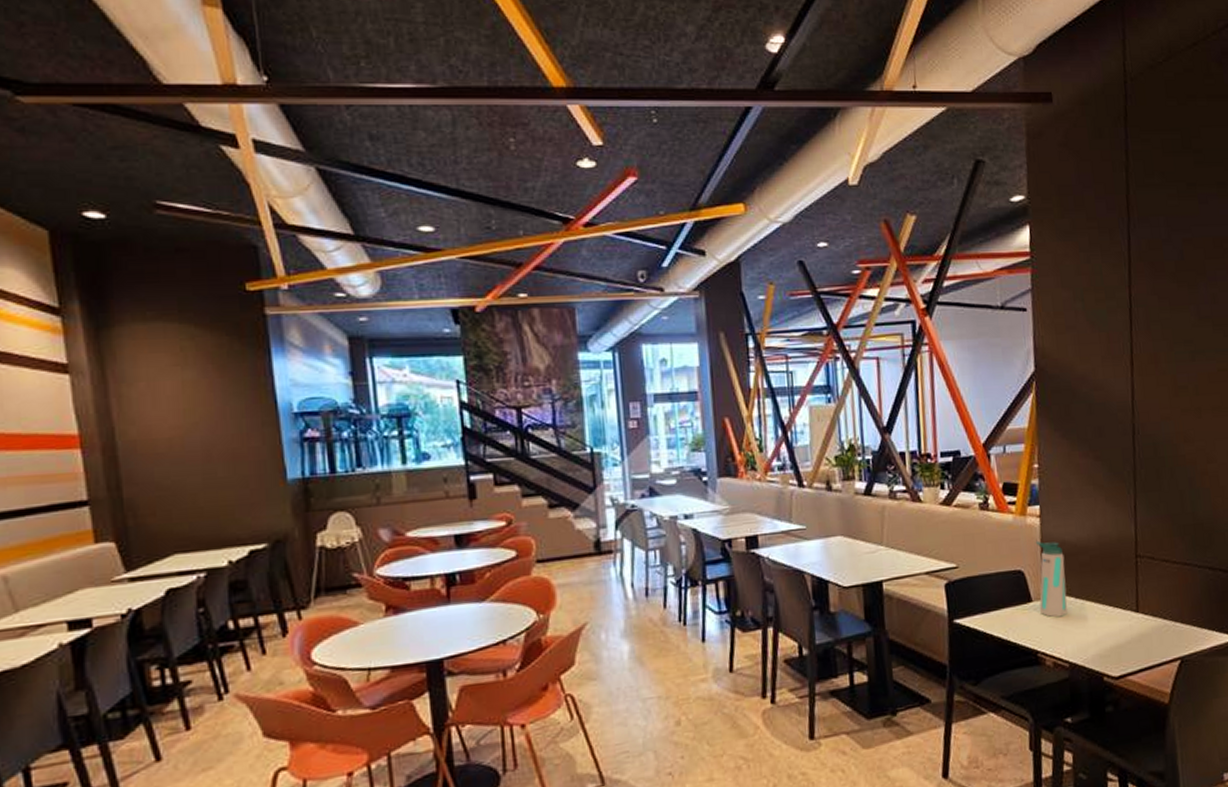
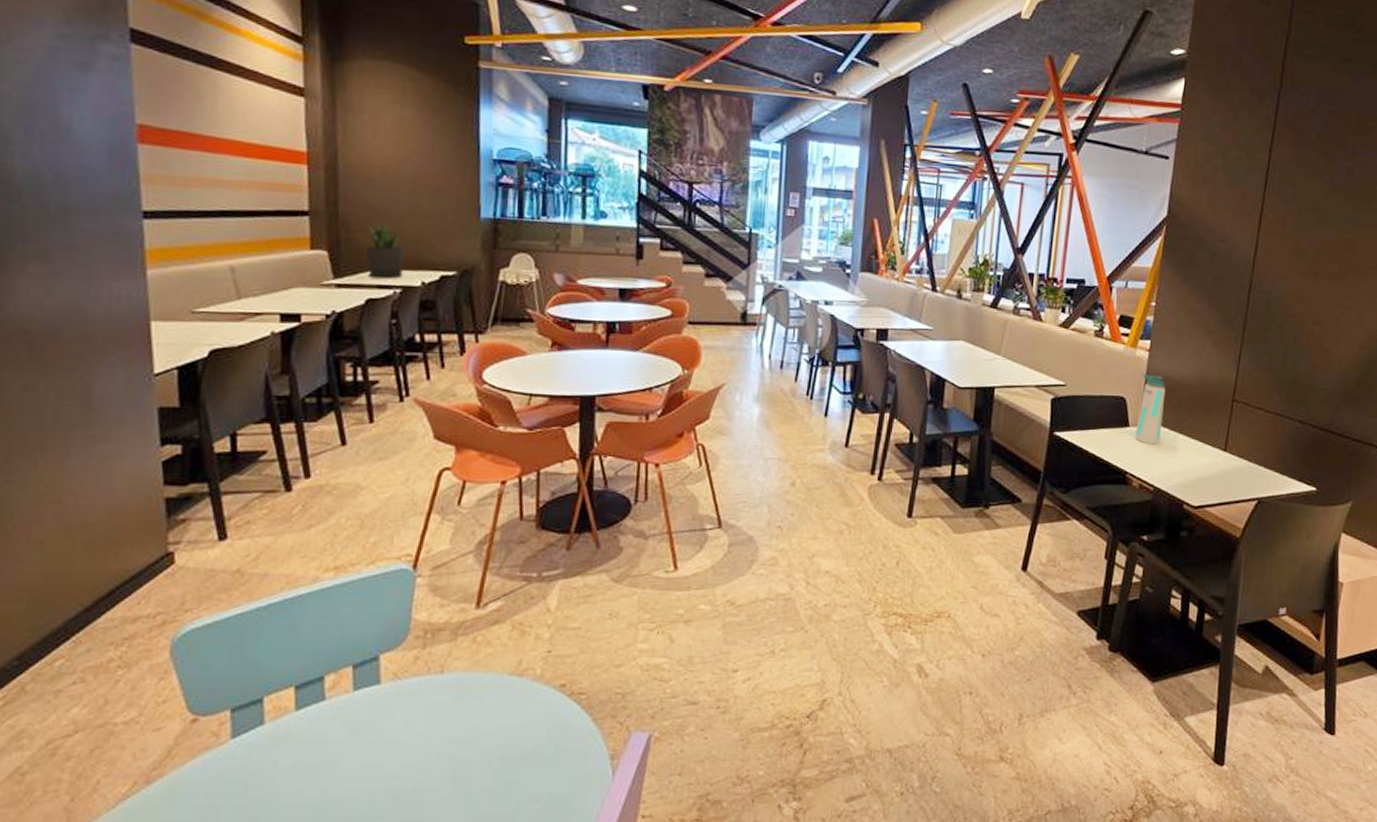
planter: none [157,501,206,566] -> present [364,222,405,280]

